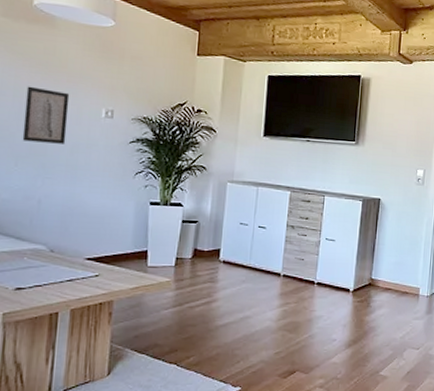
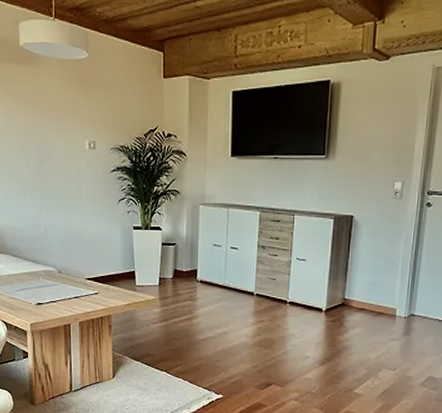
wall art: present [22,86,70,144] -> none [24,125,60,177]

